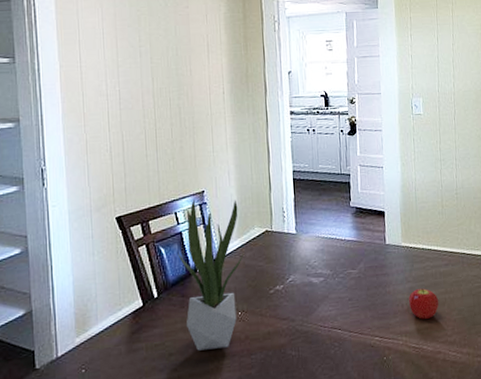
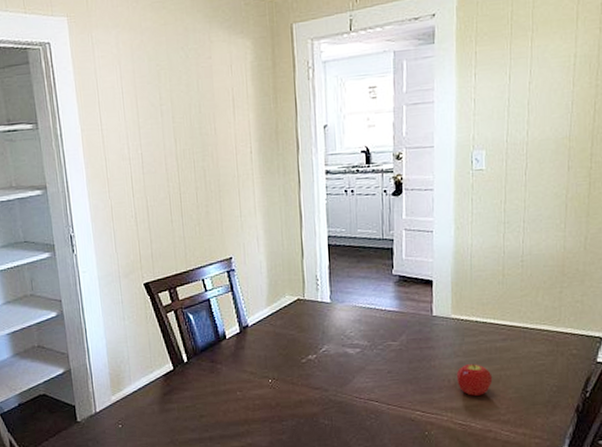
potted plant: present [178,199,243,351] -> none [206,266,274,414]

